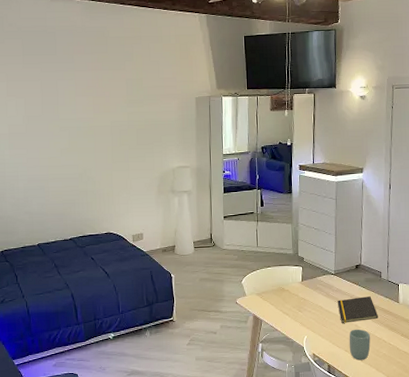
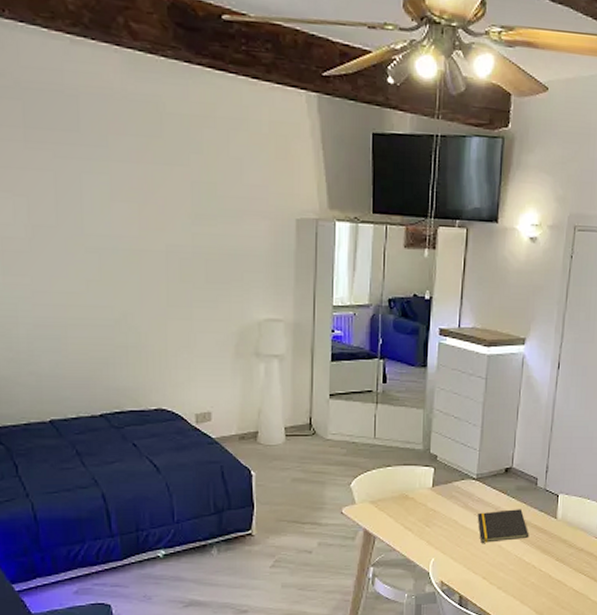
cup: present [349,329,371,361] -> none [488,550,517,591]

